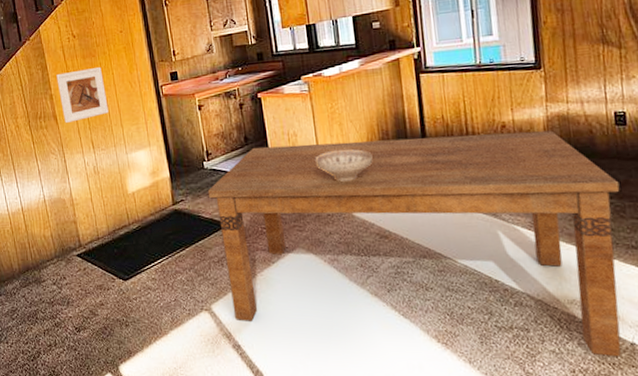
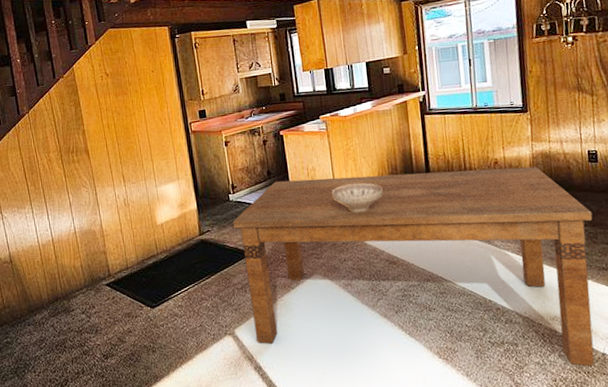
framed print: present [56,67,109,123] -> none [89,105,140,157]

